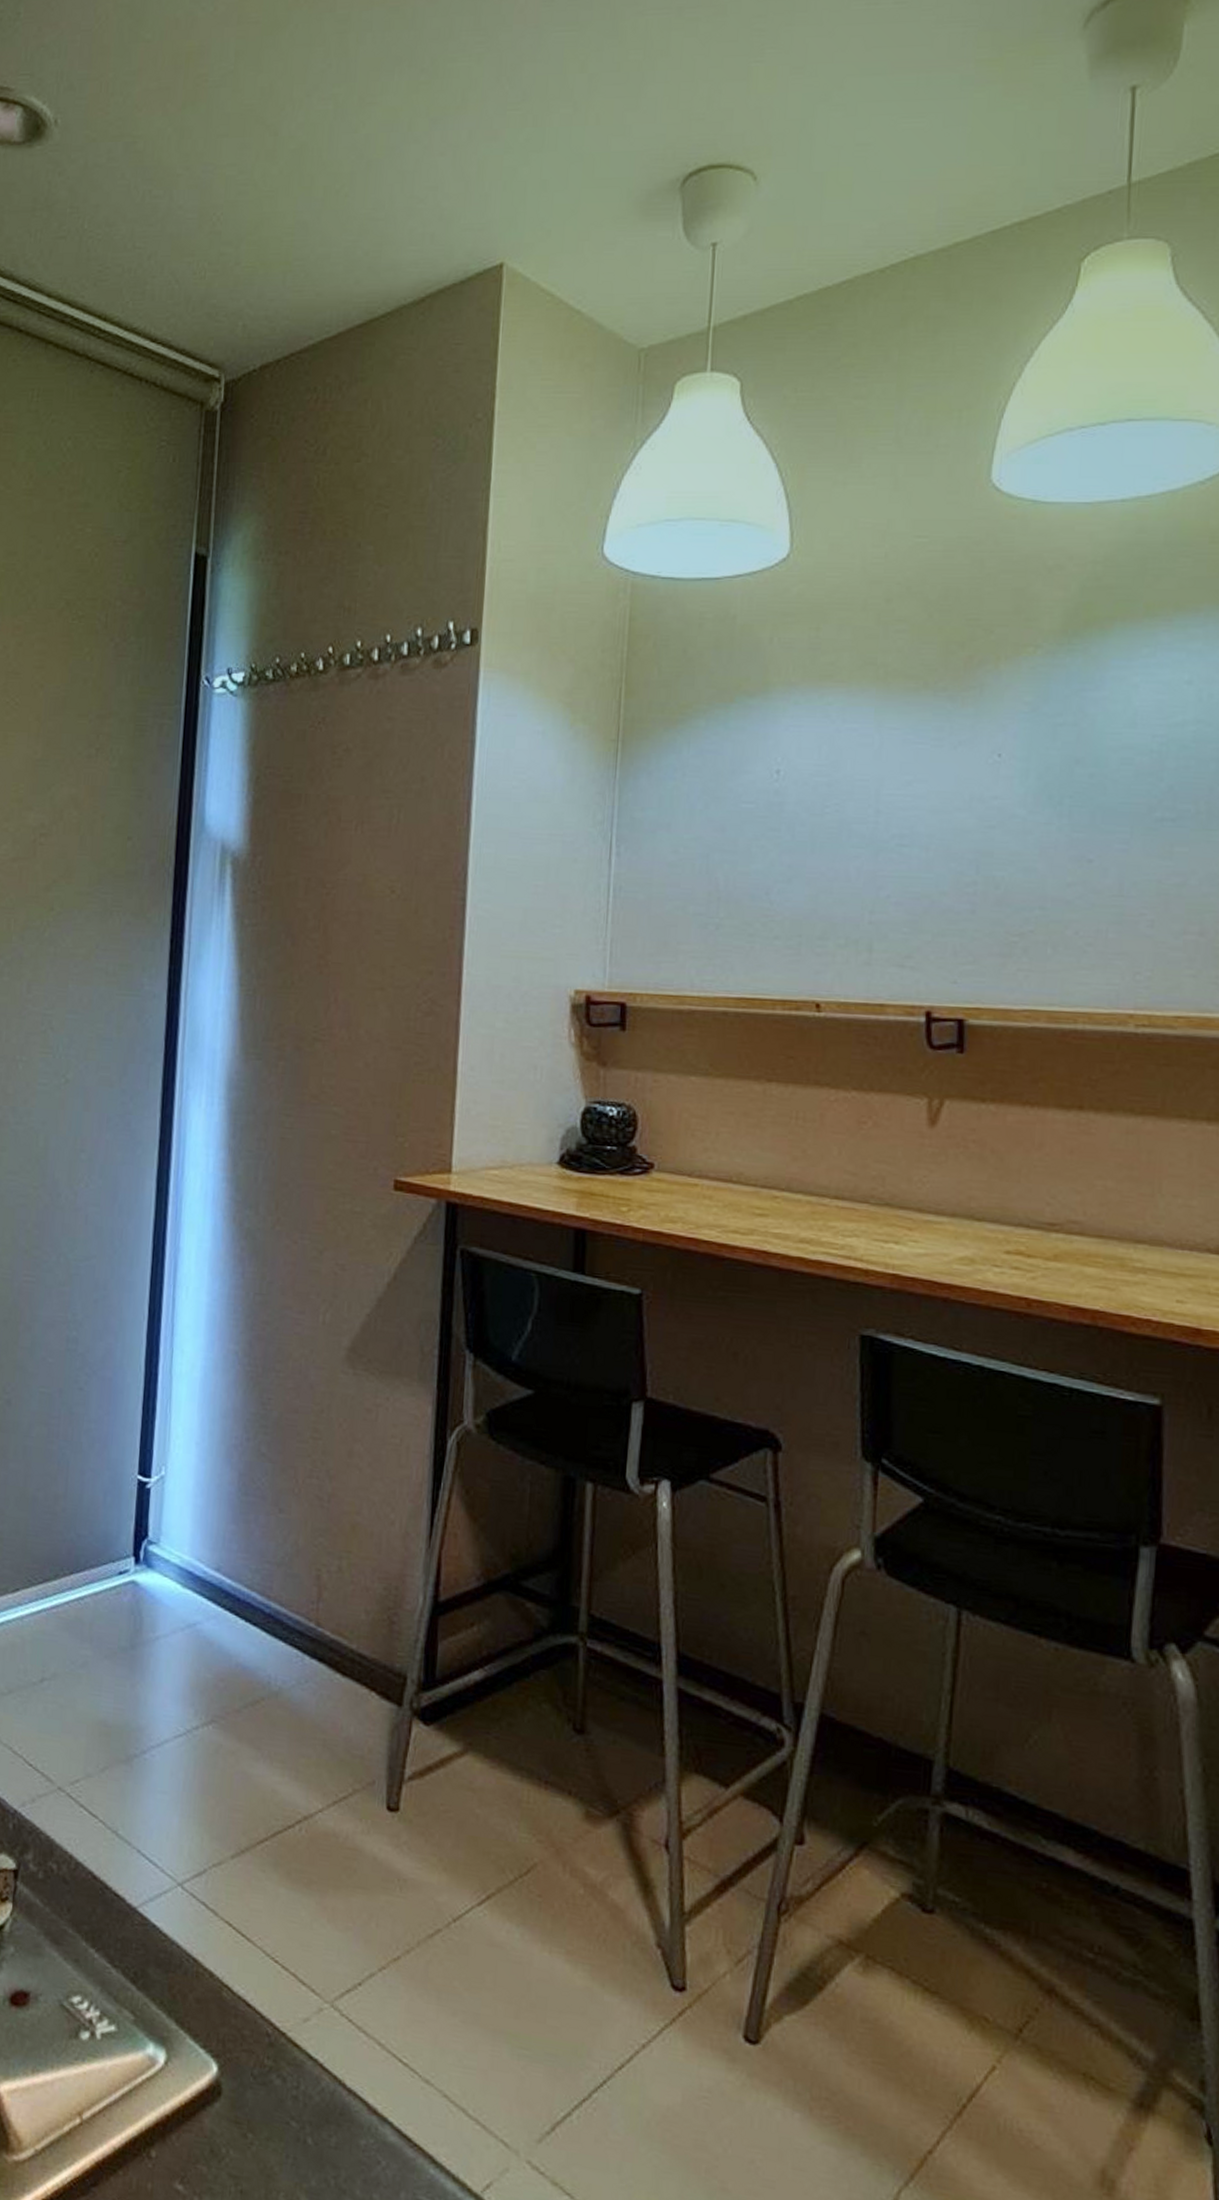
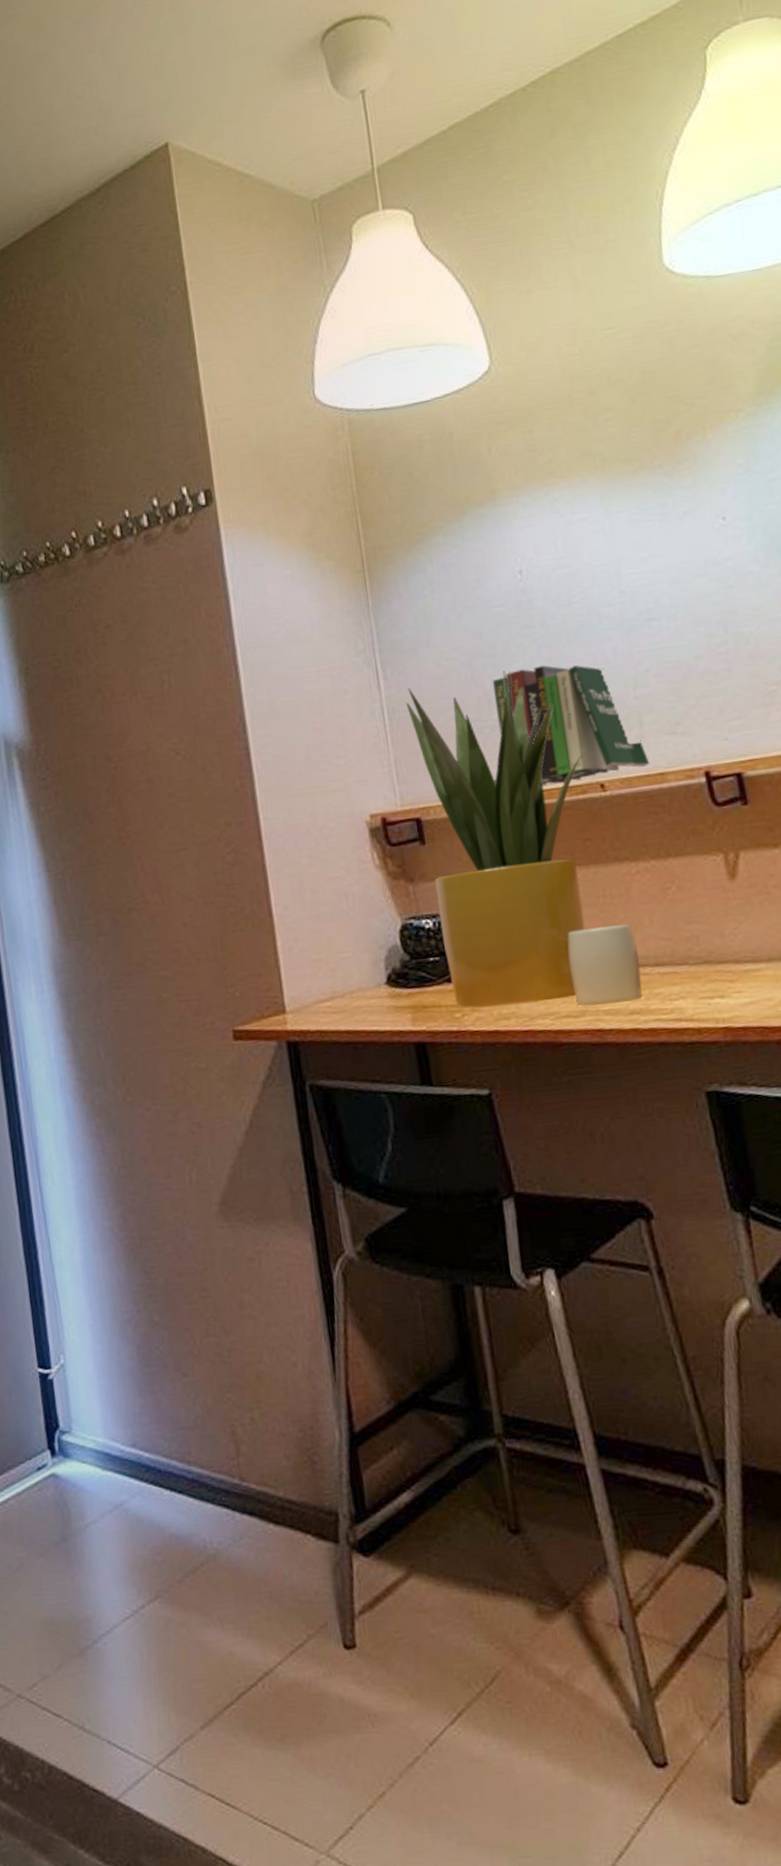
planter: none [623,869,810,1213] -> present [405,670,587,1009]
books: none [724,871,872,996] -> present [492,665,650,786]
mug: none [746,1146,820,1230] -> present [567,924,643,1007]

